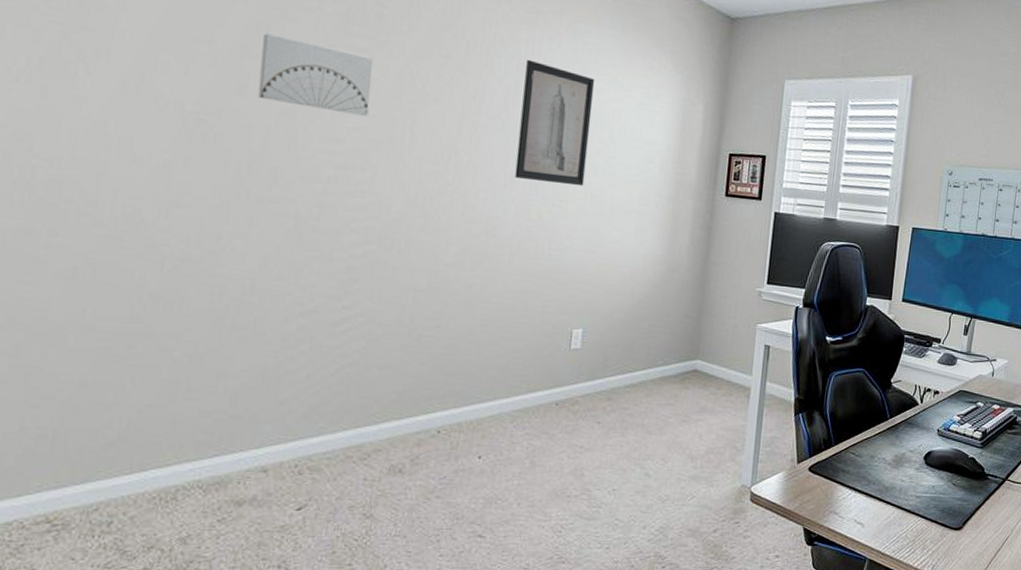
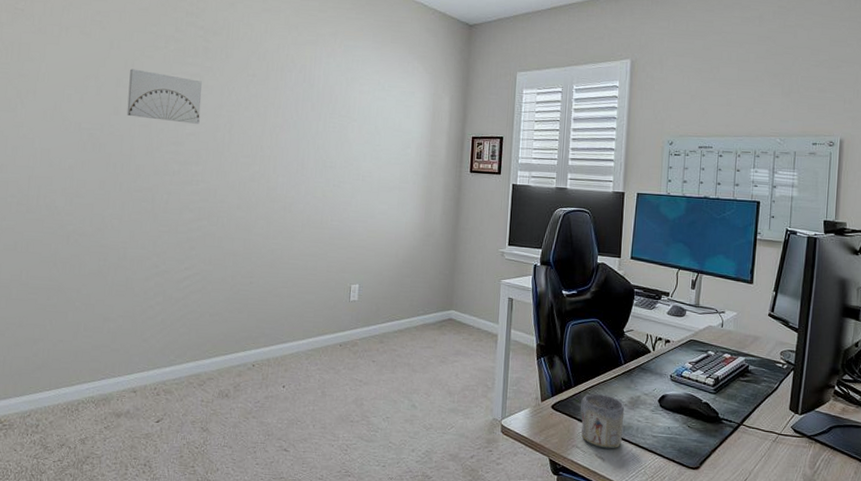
wall art: present [514,59,595,187] -> none [304,72,363,170]
mug: none [840,452,888,513] -> present [580,394,625,449]

